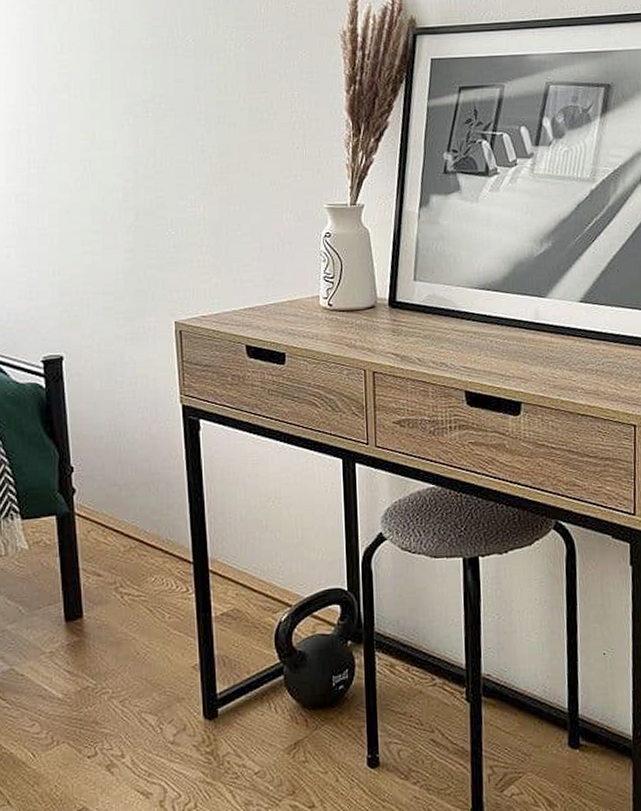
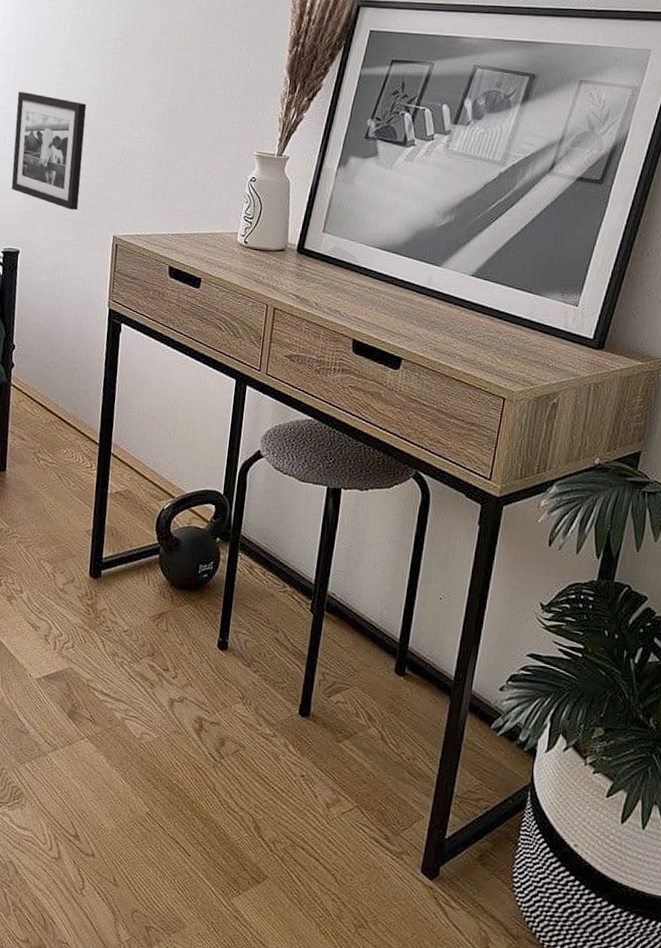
picture frame: none [36,173,129,300] -> present [11,92,87,210]

